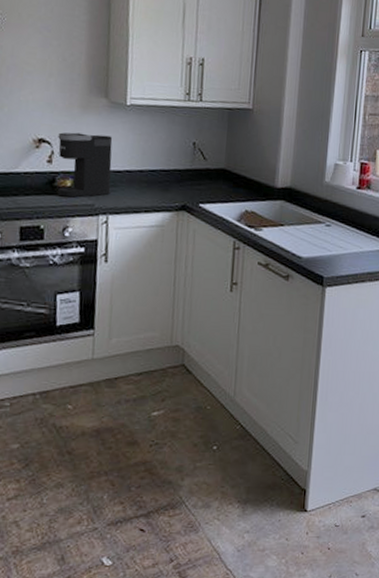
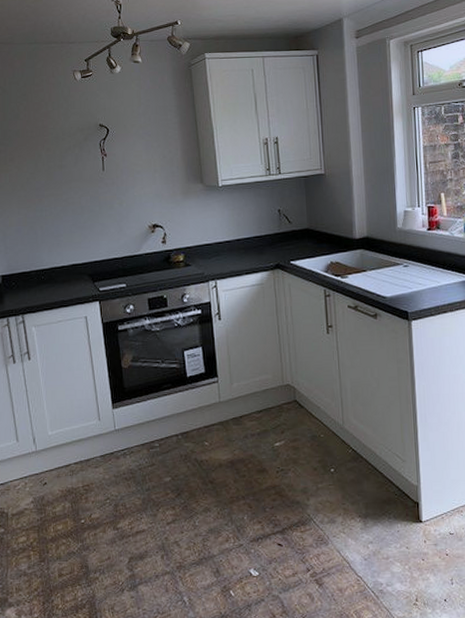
coffee maker: present [58,132,113,198] -> none [168,214,215,270]

